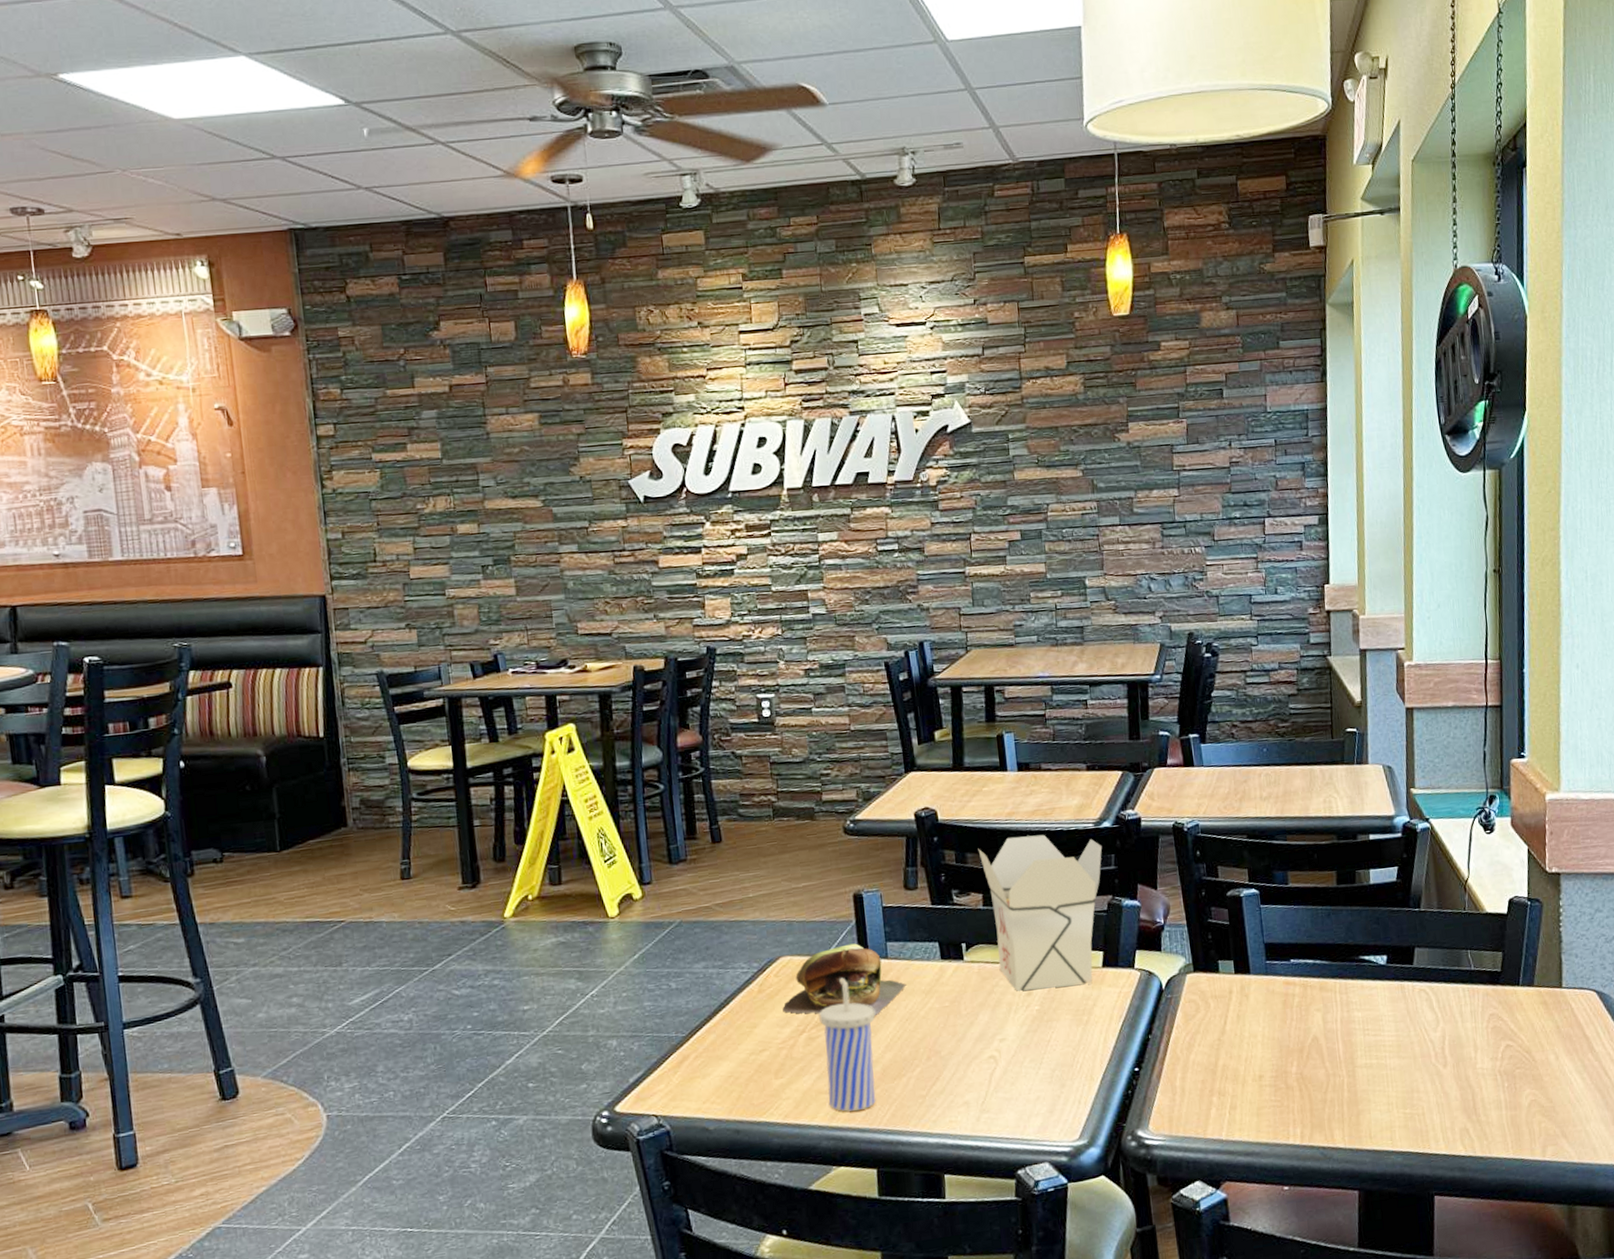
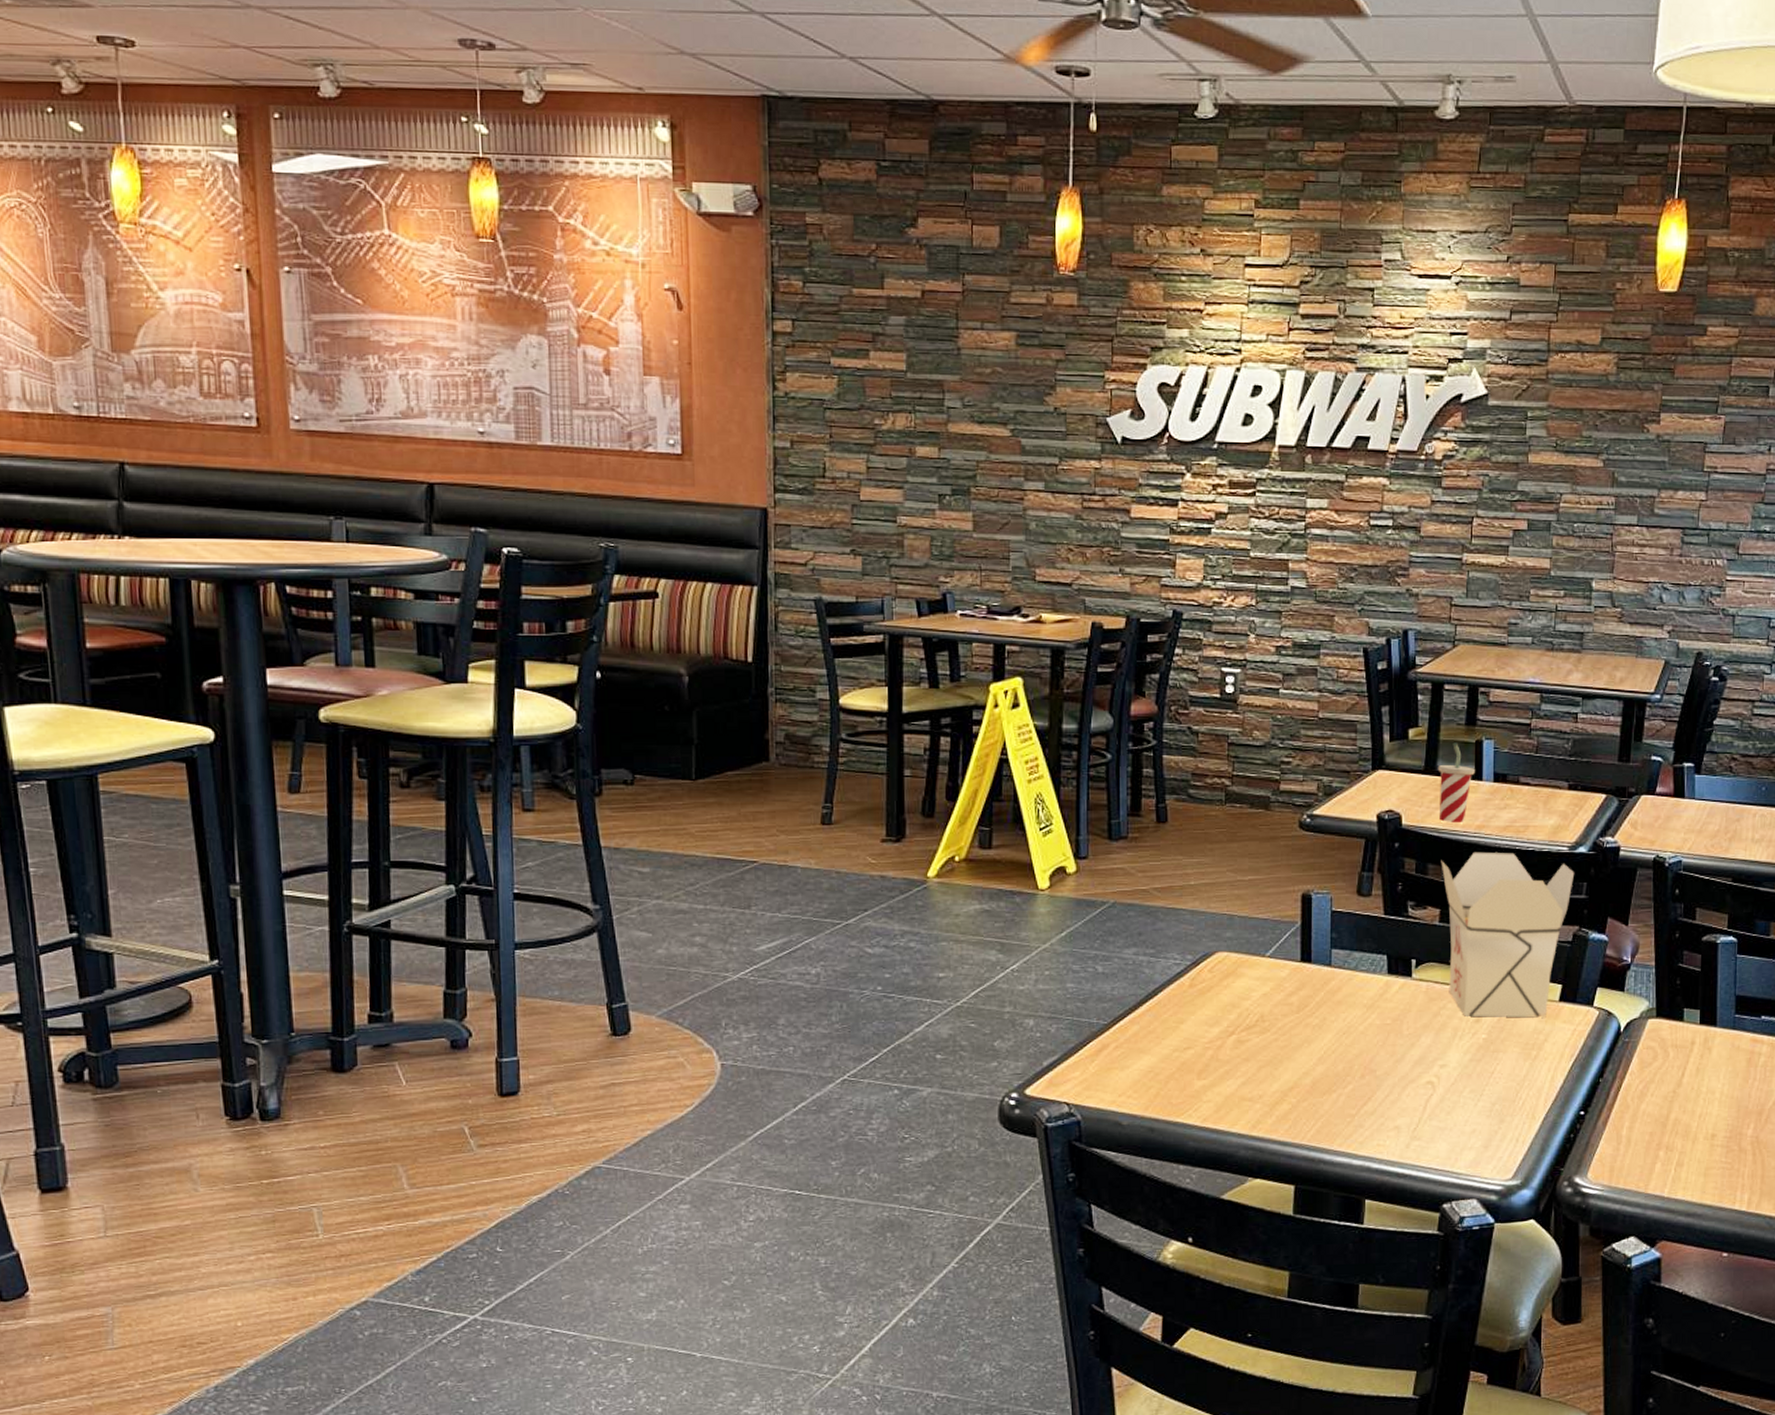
sandwich: present [782,943,907,1015] -> none [1213,946,1348,1025]
beverage cup: present [819,978,876,1112] -> none [1251,981,1310,1122]
beverage cup: none [965,739,1000,814] -> present [1438,742,1475,824]

